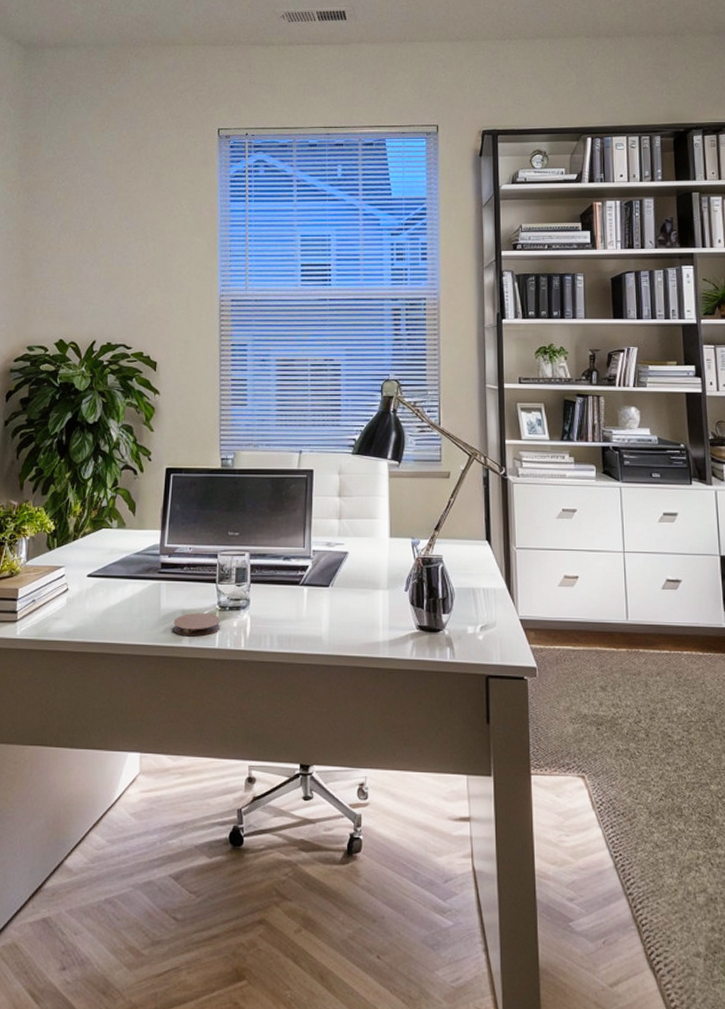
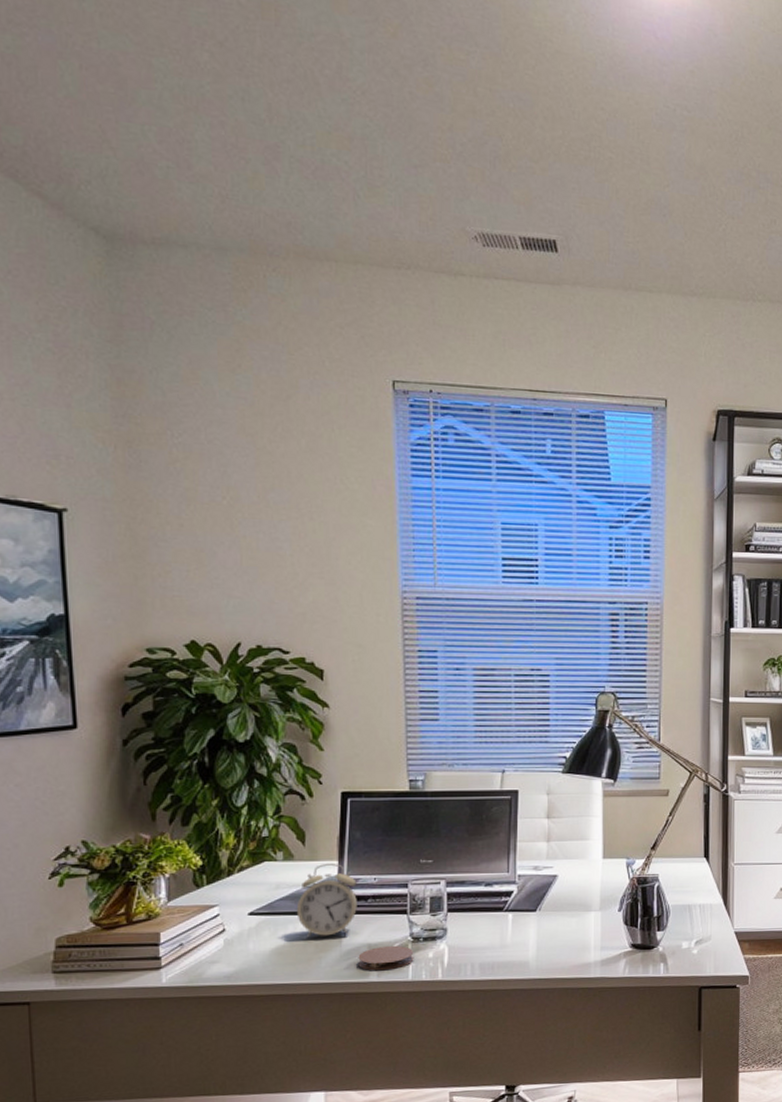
alarm clock: none [125,532,175,601] -> present [296,863,357,938]

